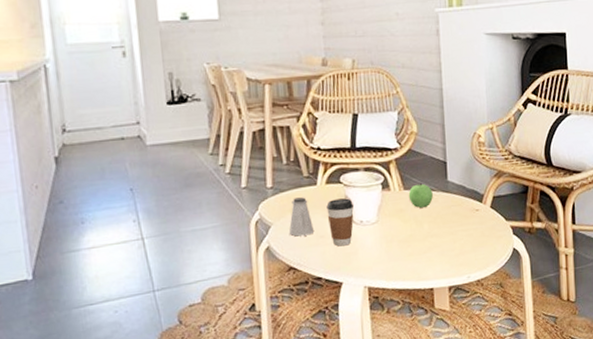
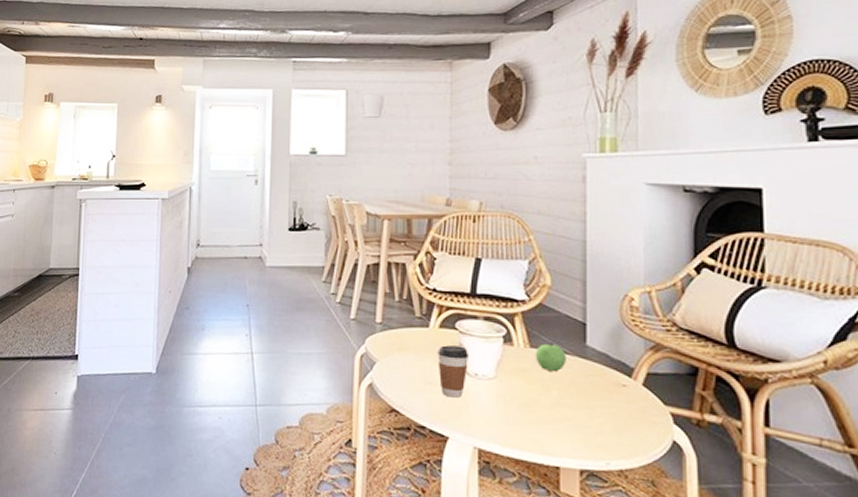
saltshaker: present [288,197,315,237] -> none [394,337,422,379]

